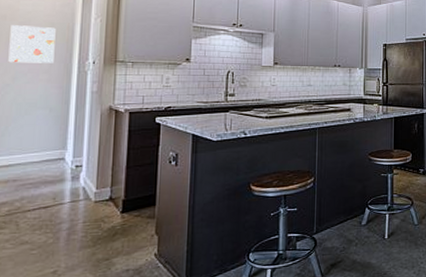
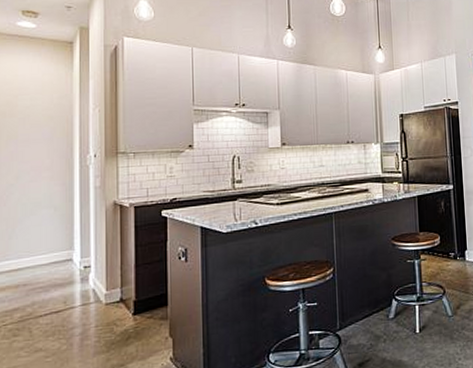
wall art: present [8,25,56,63] -> none [10,121,55,162]

